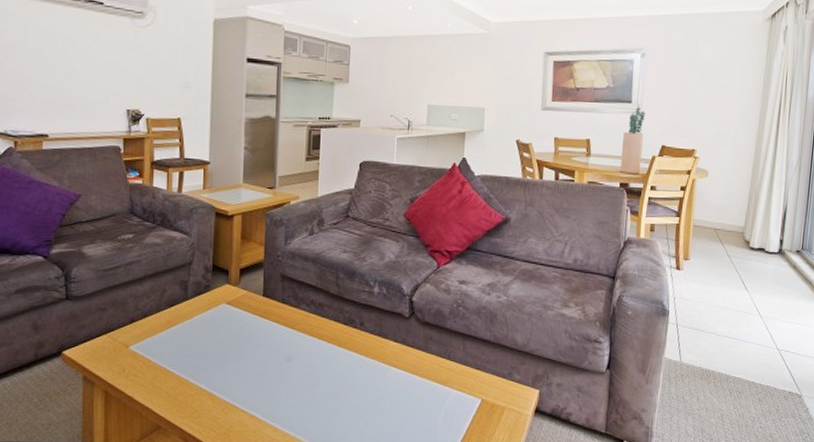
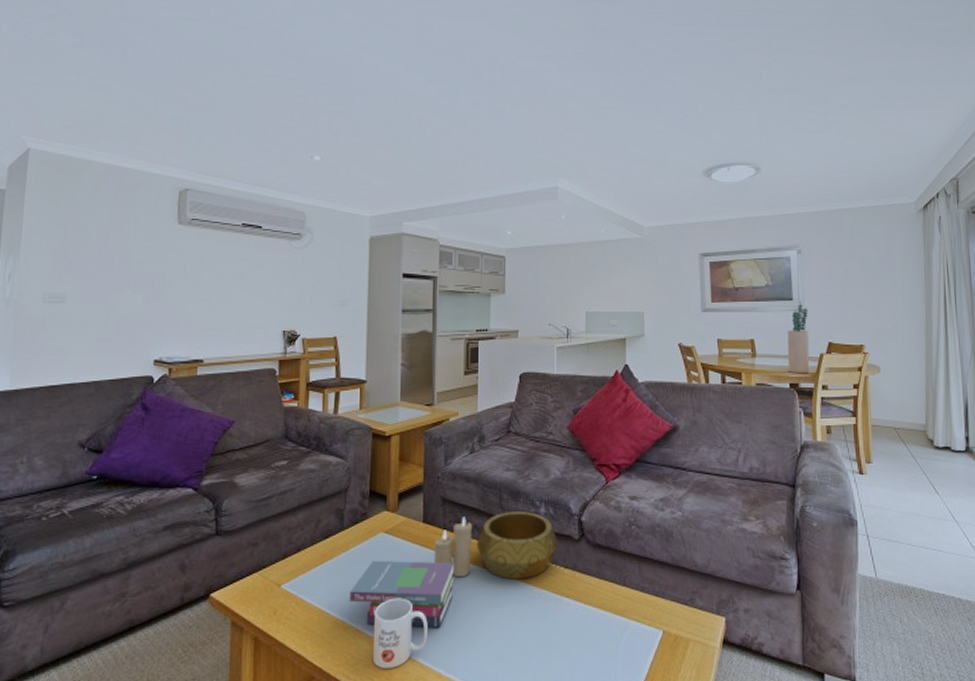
books: none [193,328,292,389] -> present [349,560,454,628]
mug: none [214,362,266,422] -> present [372,598,428,668]
candle: none [272,292,309,346] -> present [433,516,472,578]
decorative bowl: none [312,290,390,350] -> present [476,511,558,580]

